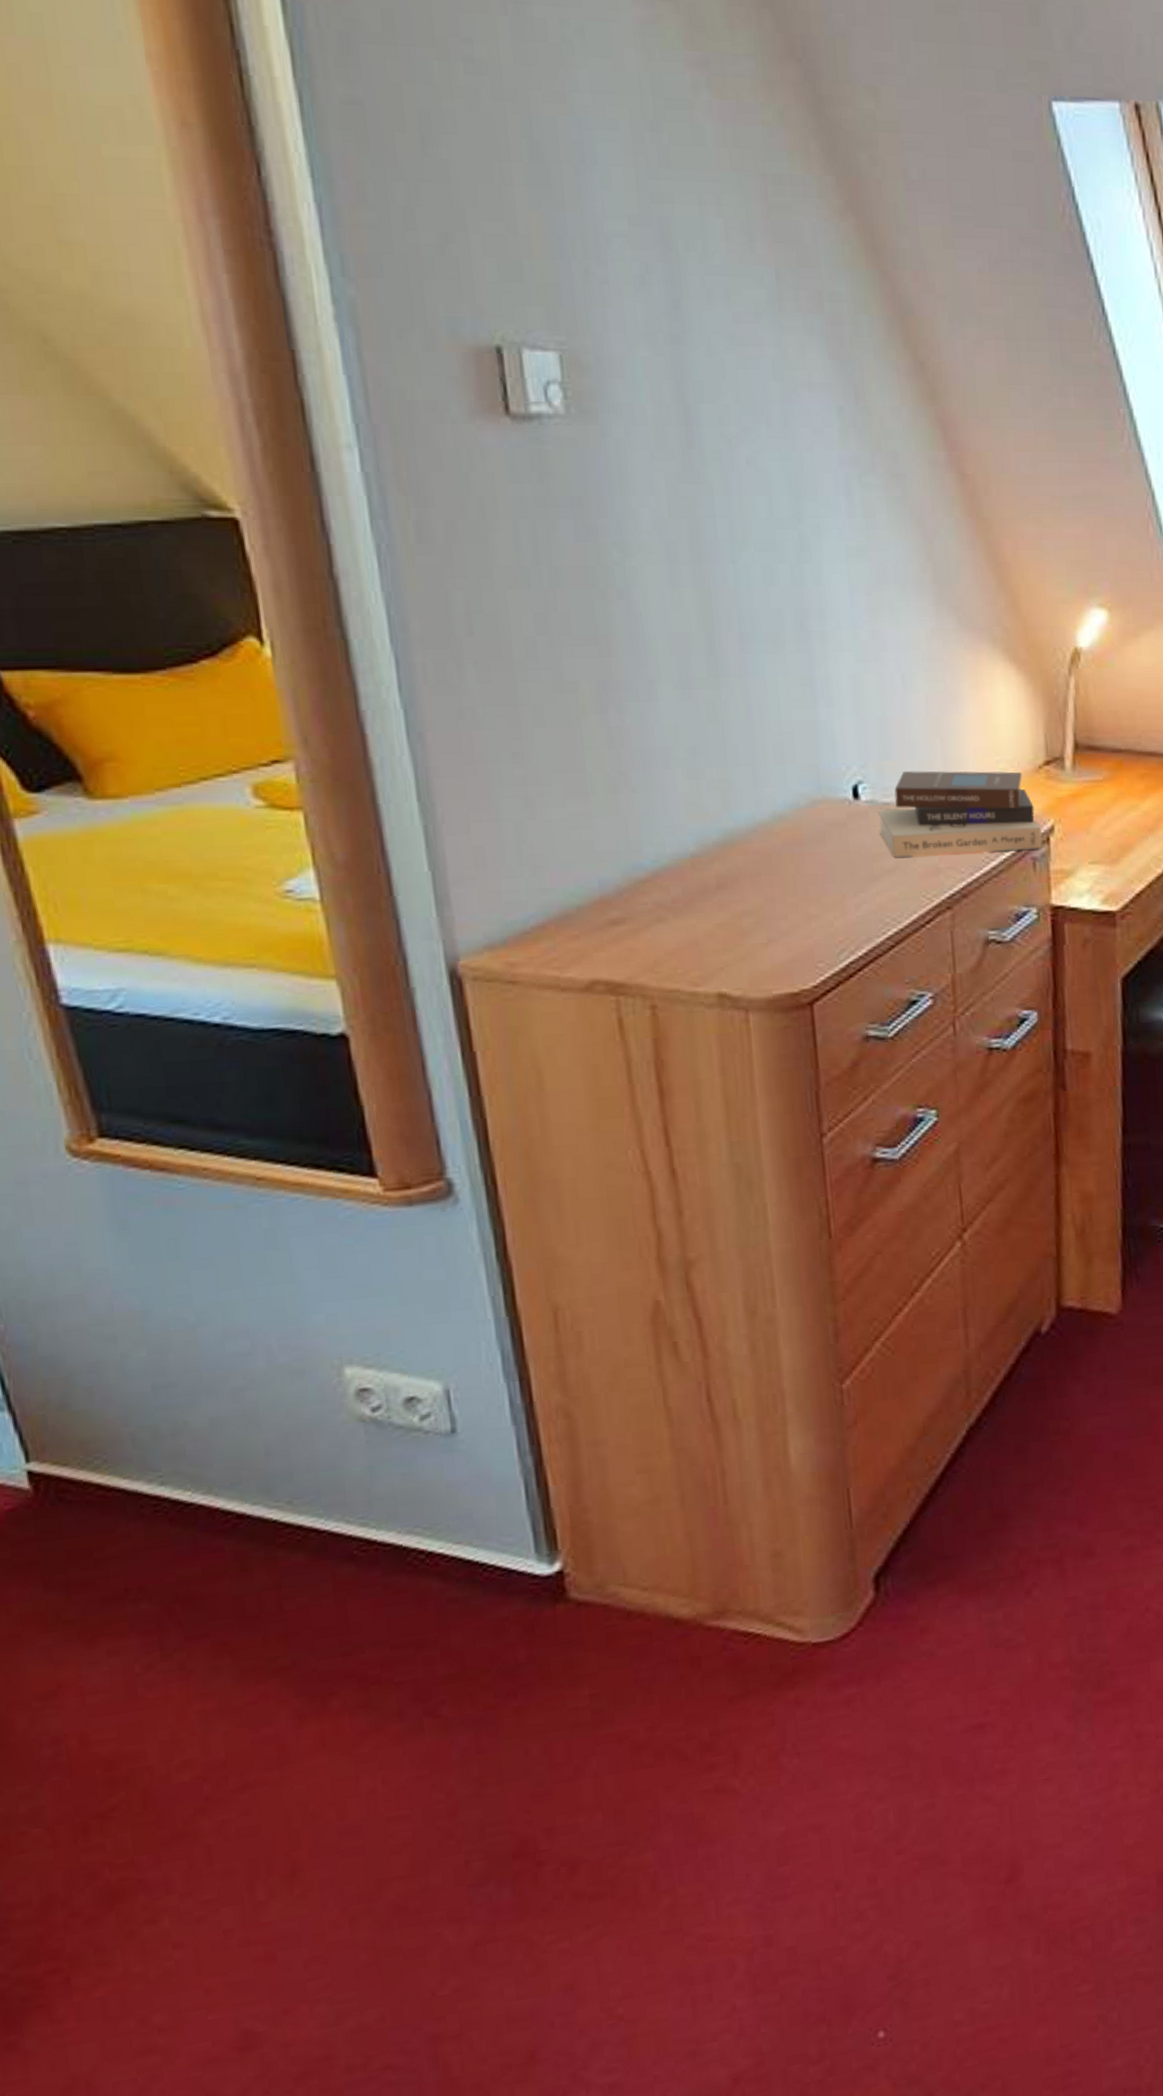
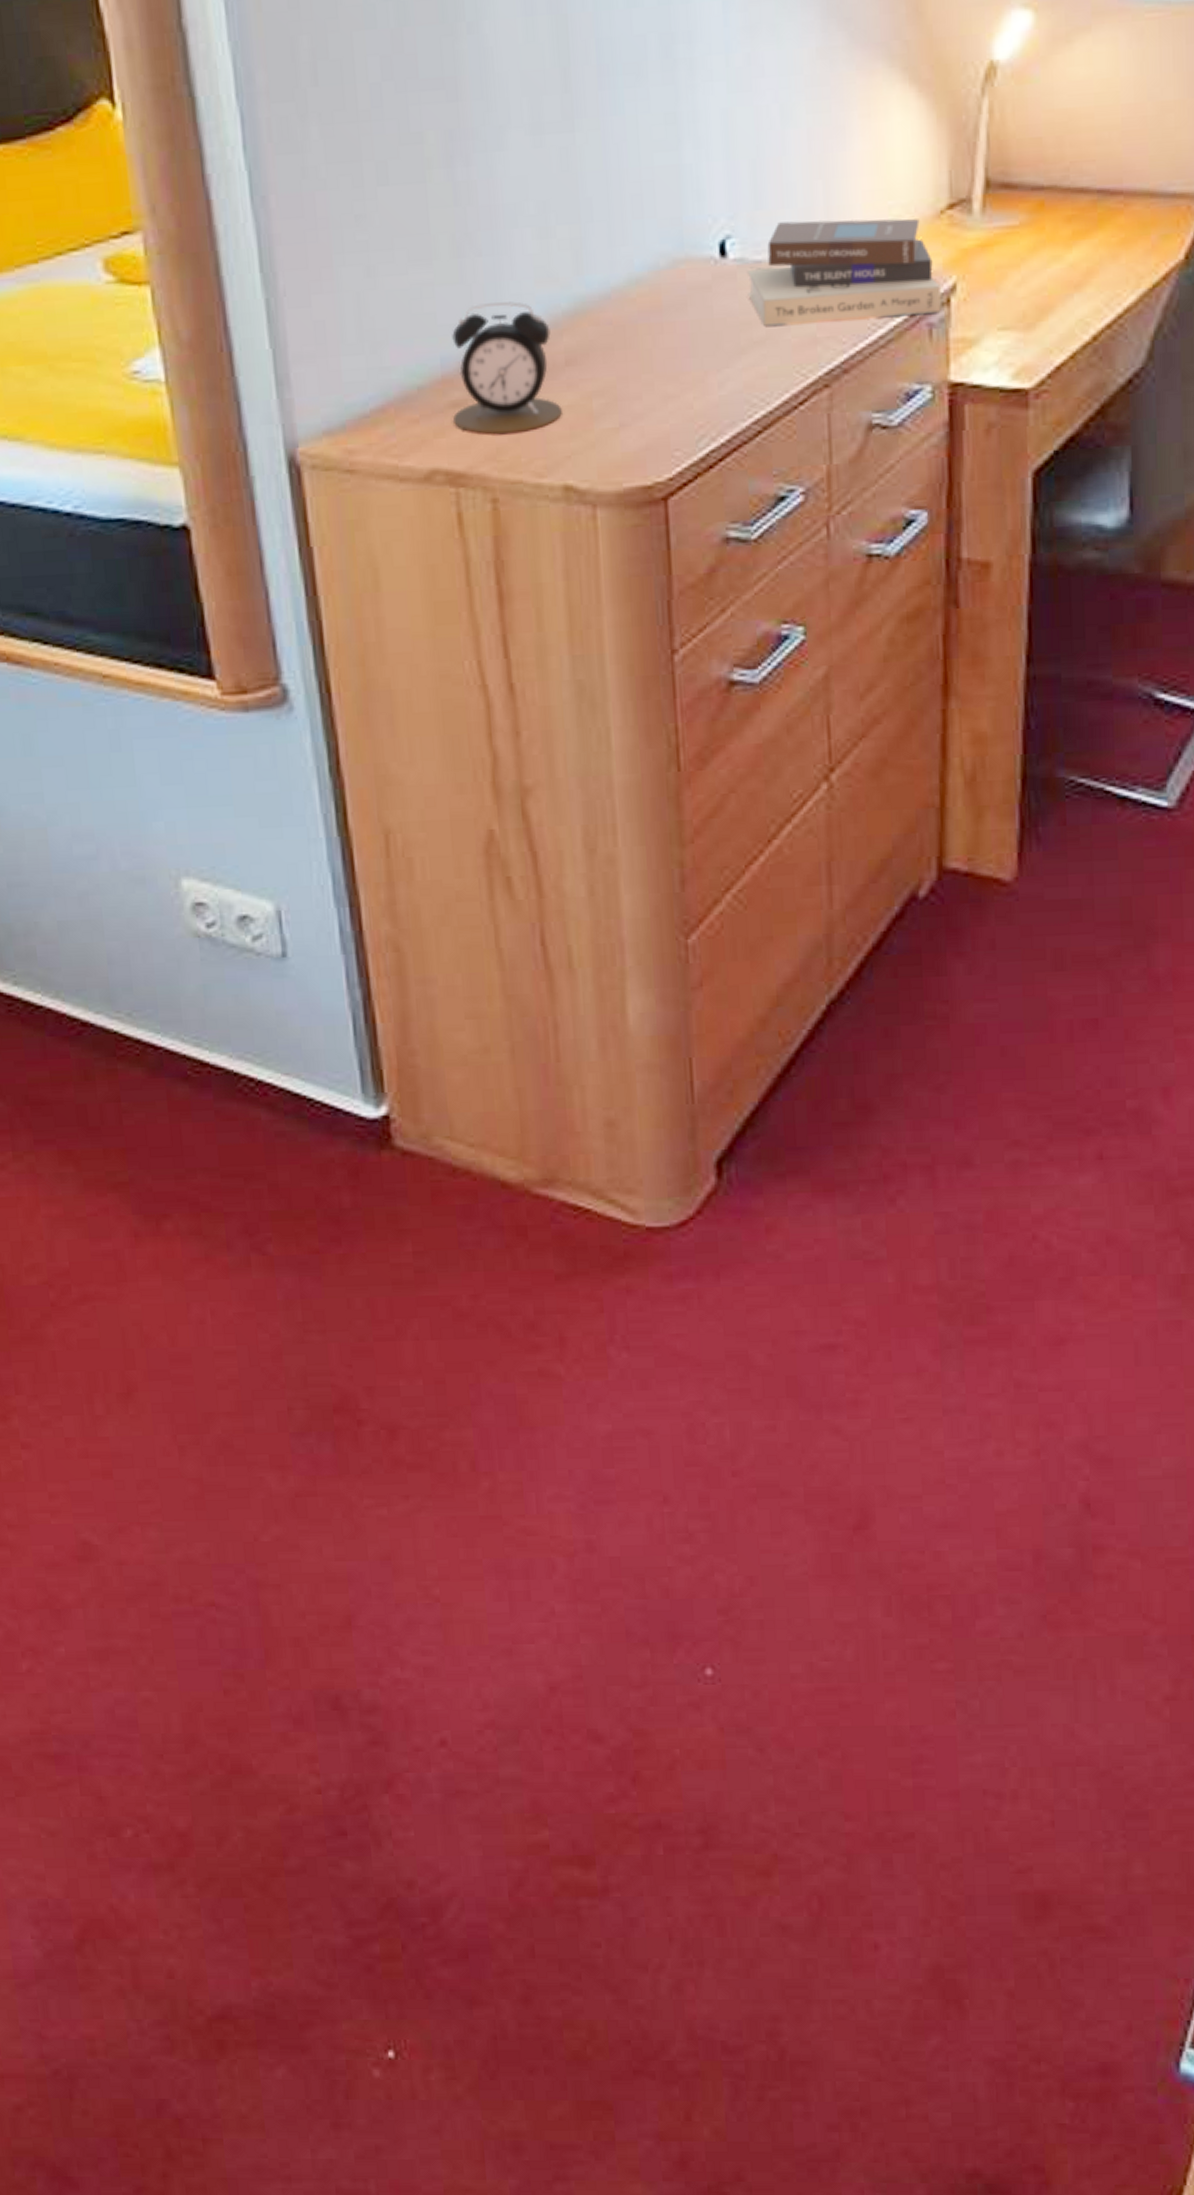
alarm clock: none [609,833,715,950] -> present [452,302,562,435]

